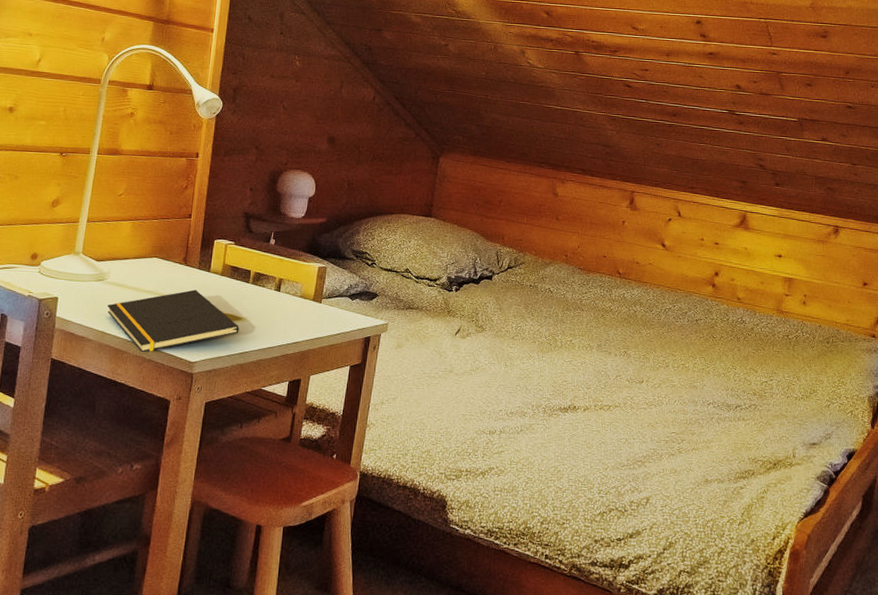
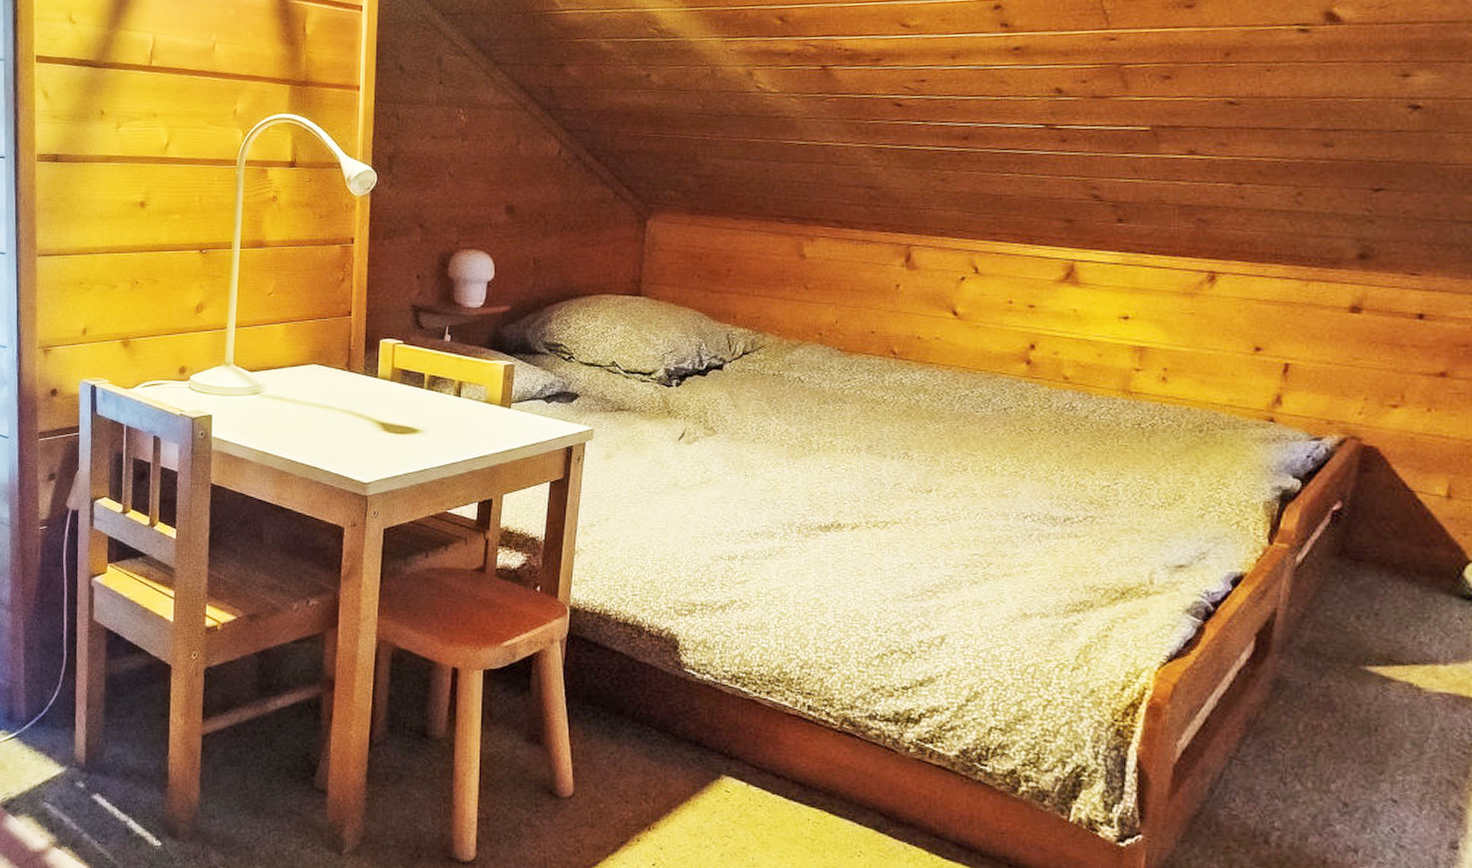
notepad: present [107,289,239,352] -> none [266,399,416,473]

